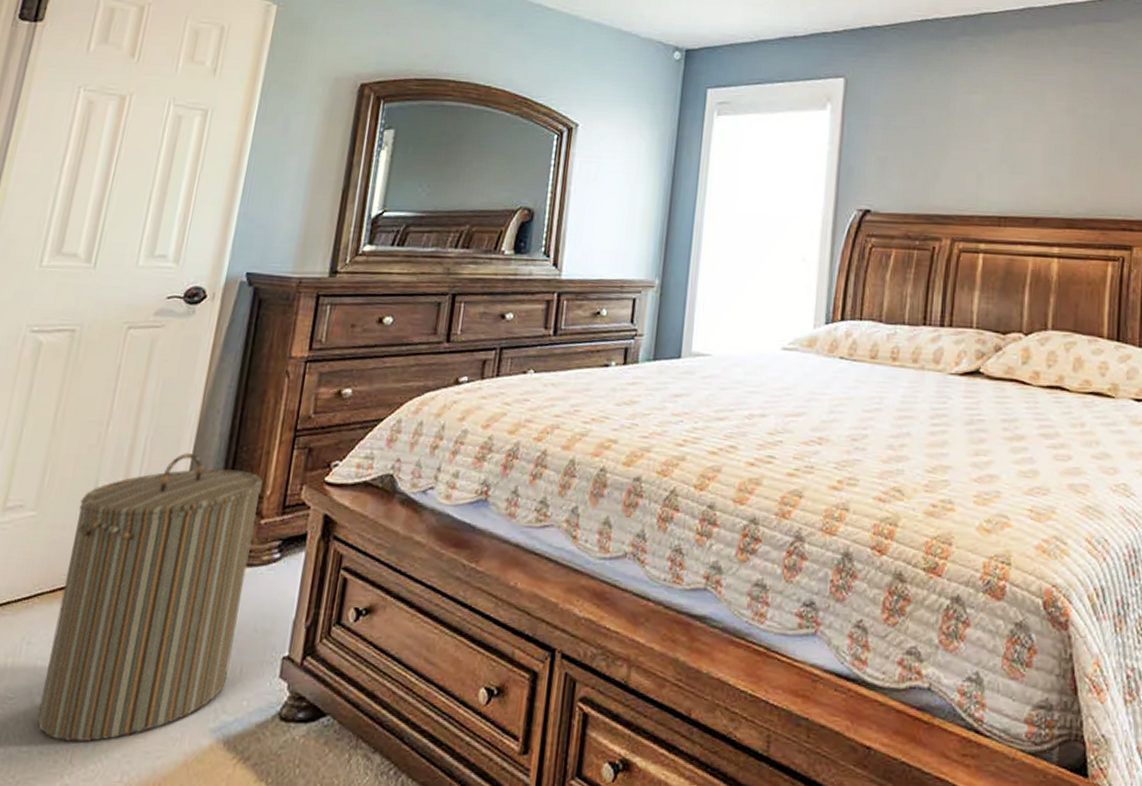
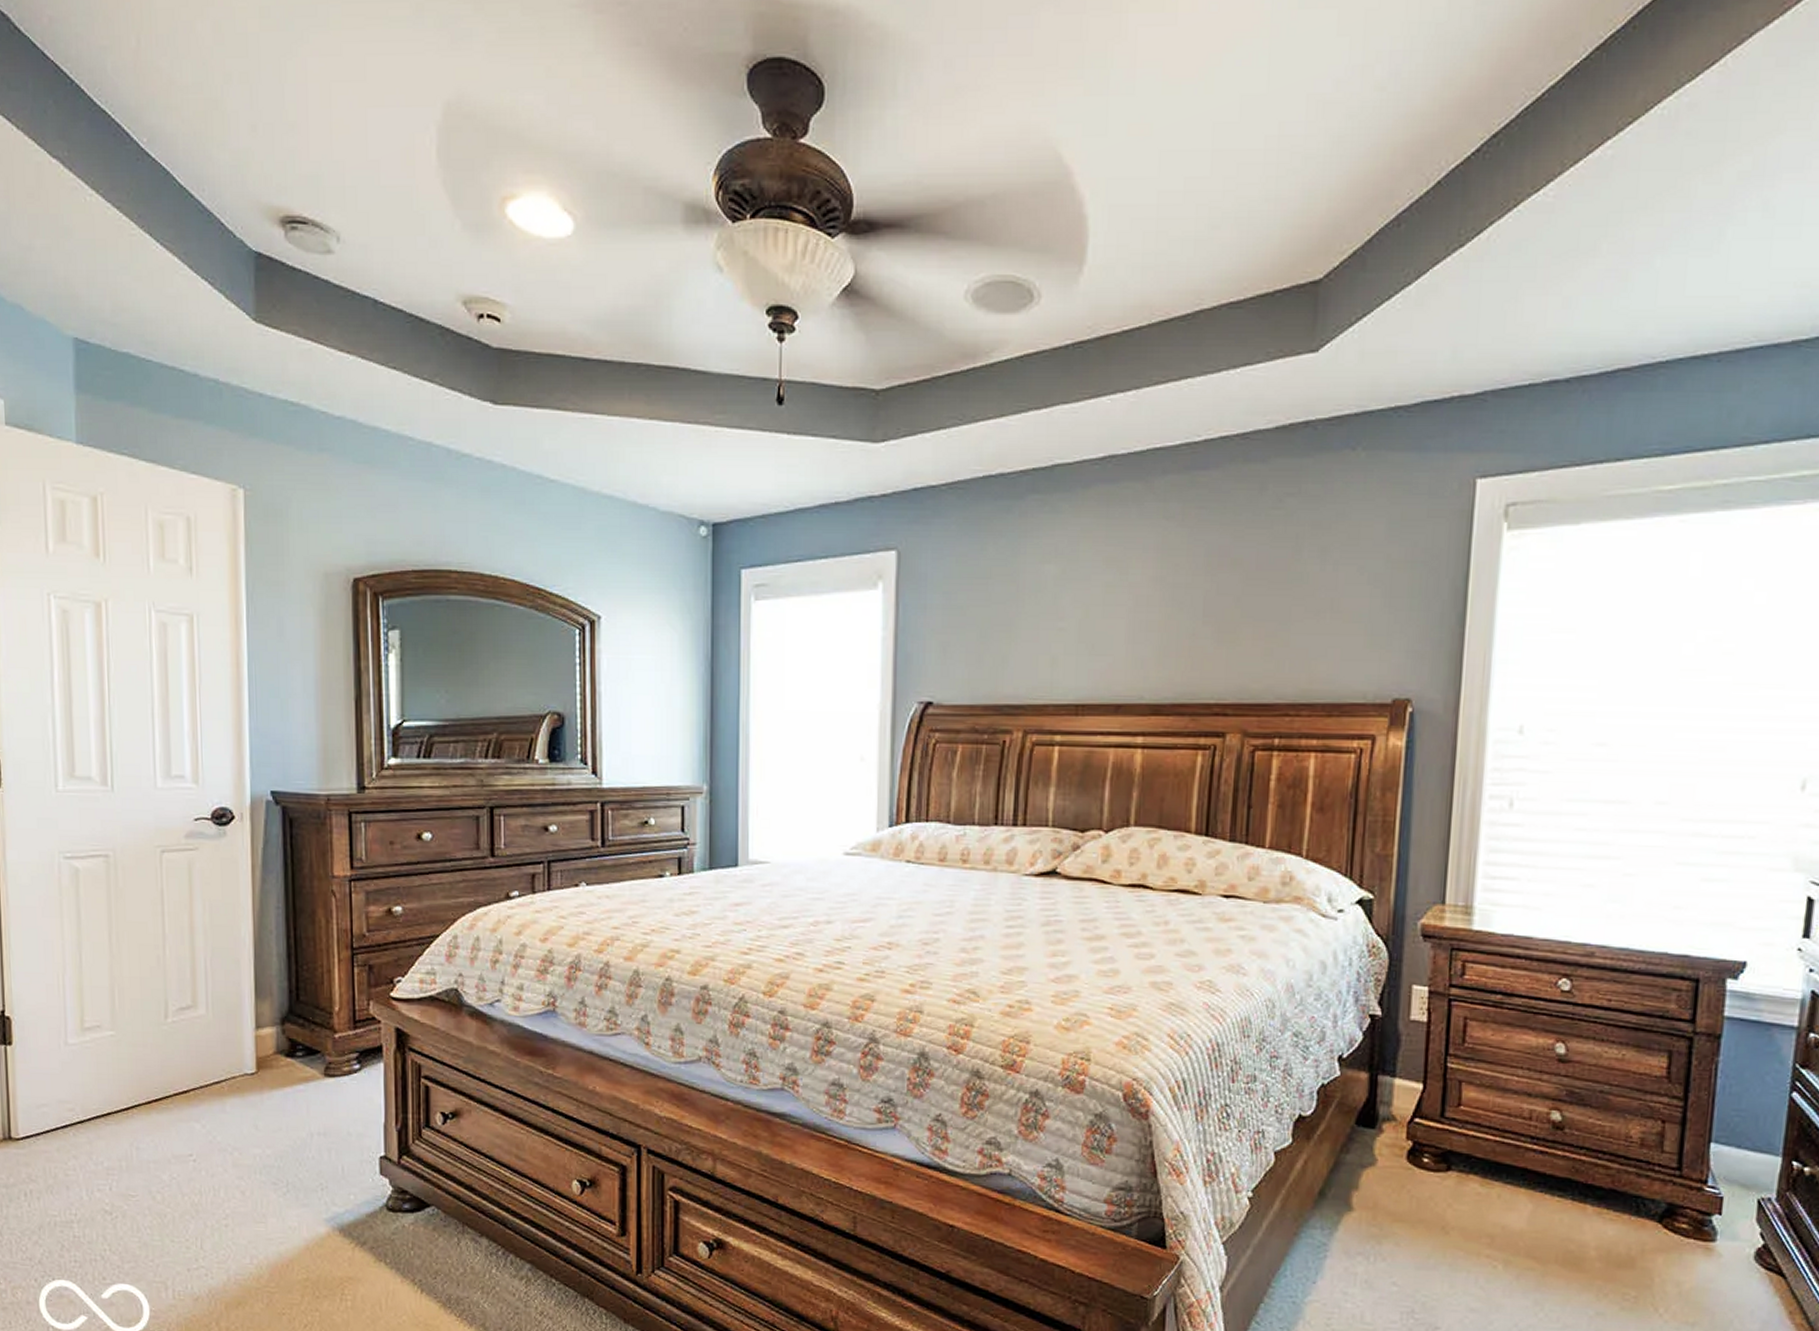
laundry hamper: present [36,452,264,742] -> none [154,972,332,1232]

